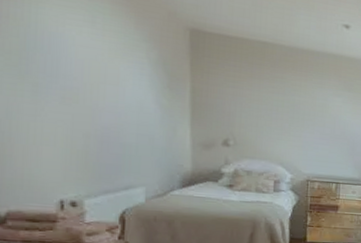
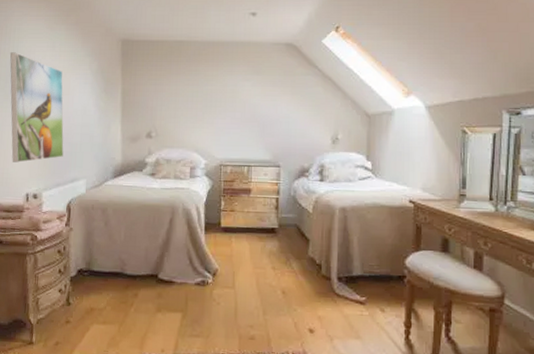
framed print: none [24,19,113,163] -> present [9,52,64,163]

